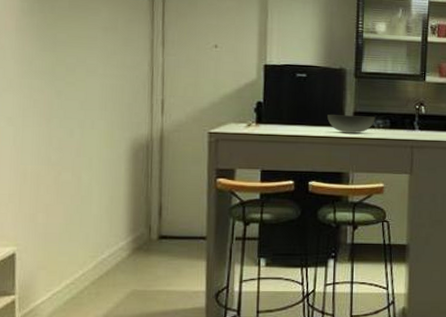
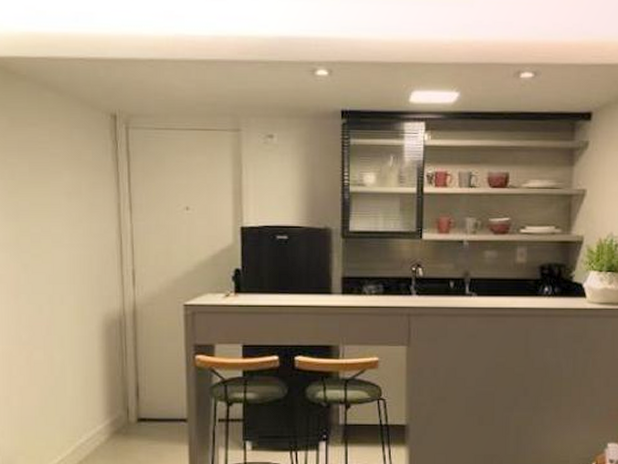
bowl: present [327,114,375,134] -> none [313,280,367,301]

